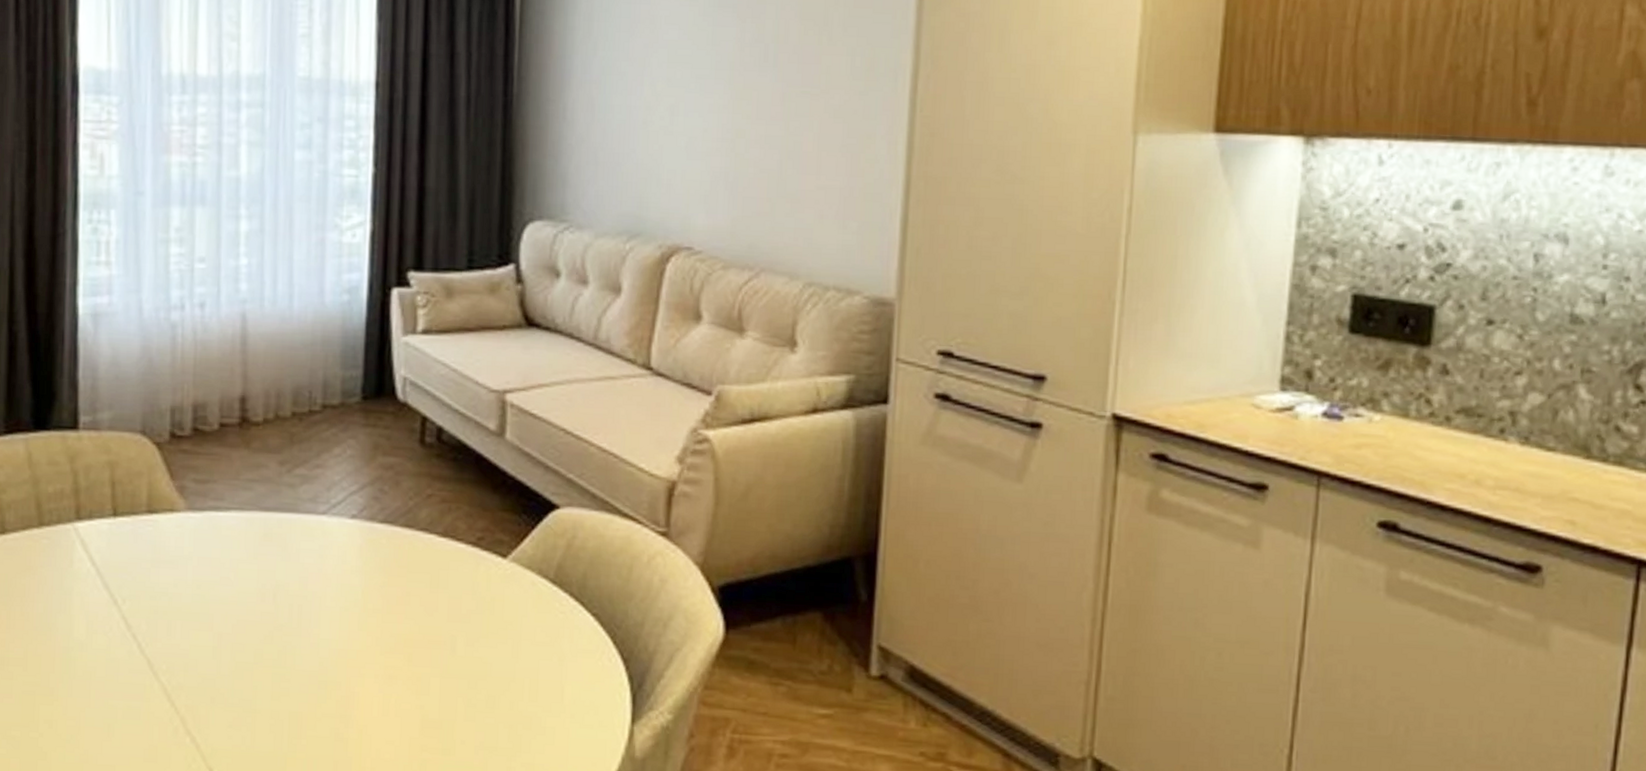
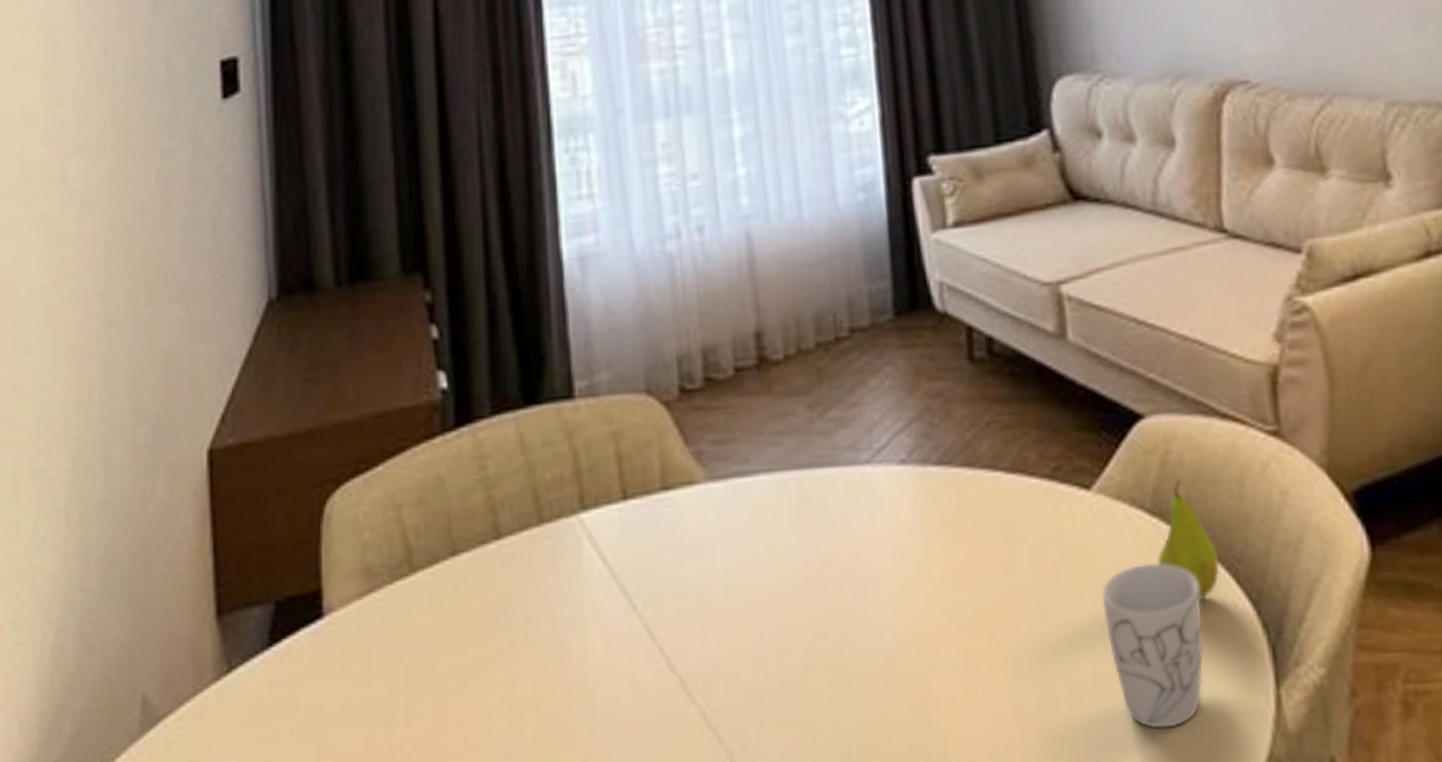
mug: none [502,619,583,744] -> present [1101,562,1204,729]
fruit: none [552,559,603,655] -> present [1157,479,1220,603]

